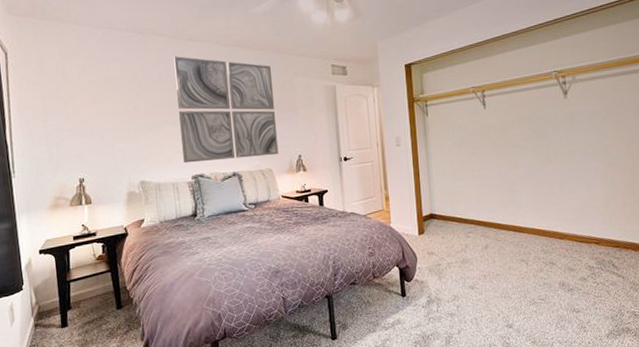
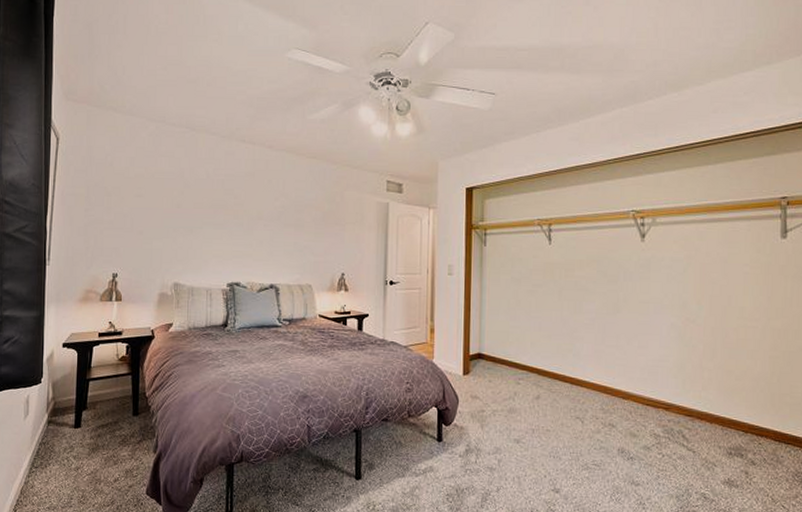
wall art: present [174,56,279,164] -> none [221,157,323,271]

